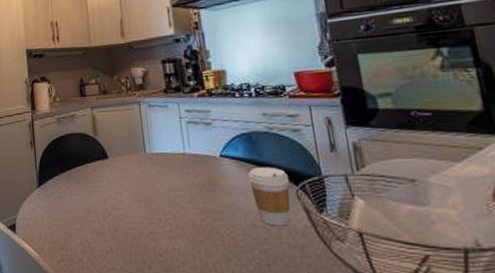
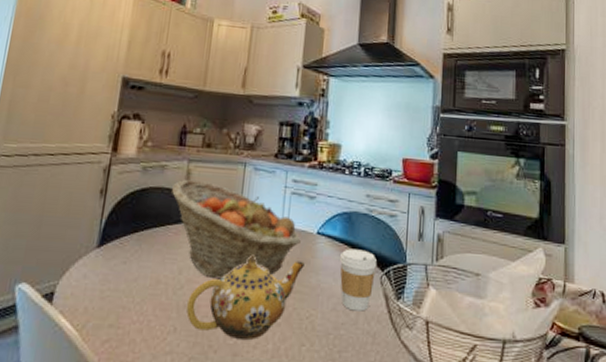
fruit basket: none [83,123,206,205] -> present [172,179,301,280]
teapot: none [117,183,215,257] -> present [186,256,305,341]

